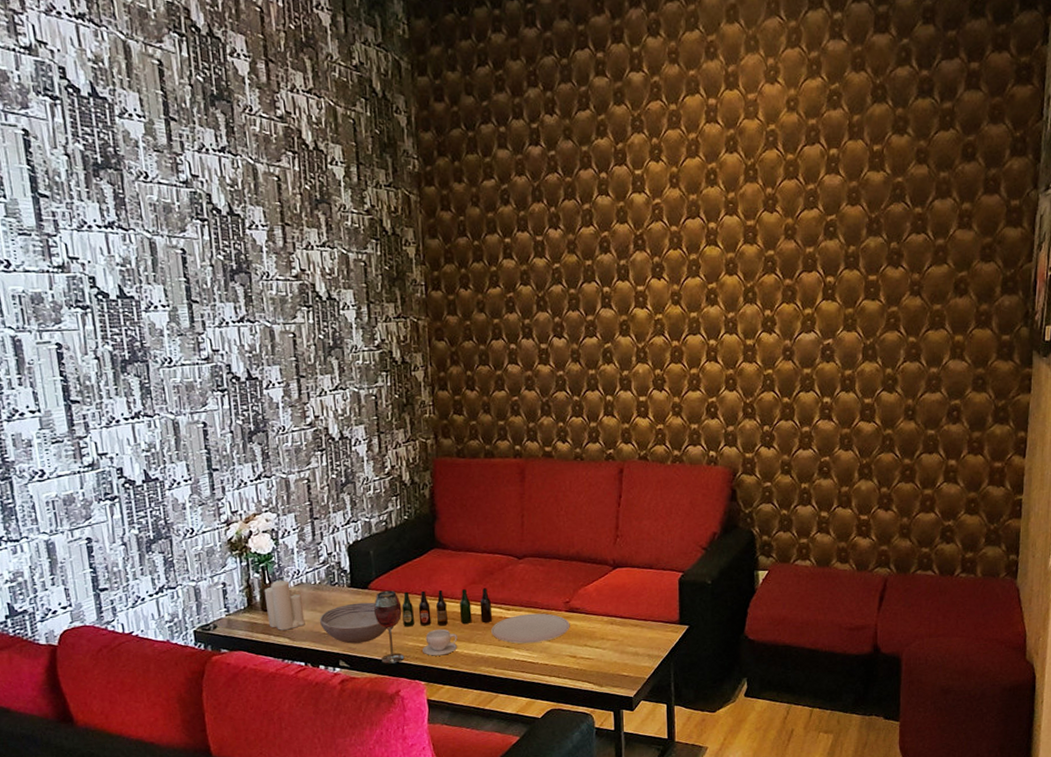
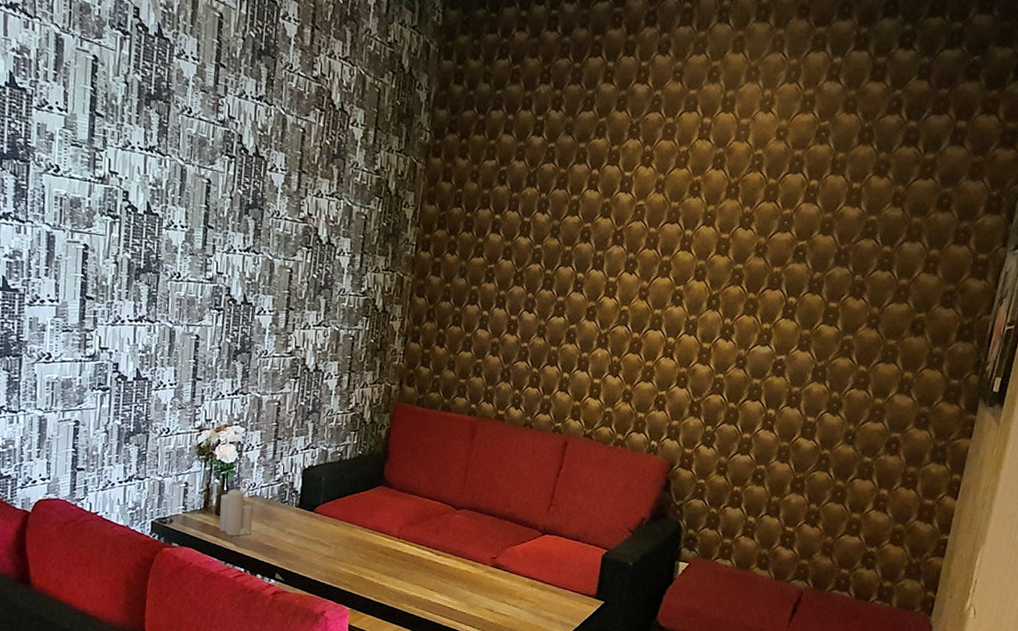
bowl: present [319,602,387,644] -> none [264,522,325,561]
wineglass: present [373,590,405,664] -> none [314,516,342,586]
beer bottle: present [402,588,493,627] -> none [339,520,424,563]
teacup: present [422,628,458,656] -> none [353,560,387,587]
plate: present [491,613,570,644] -> none [419,561,493,592]

